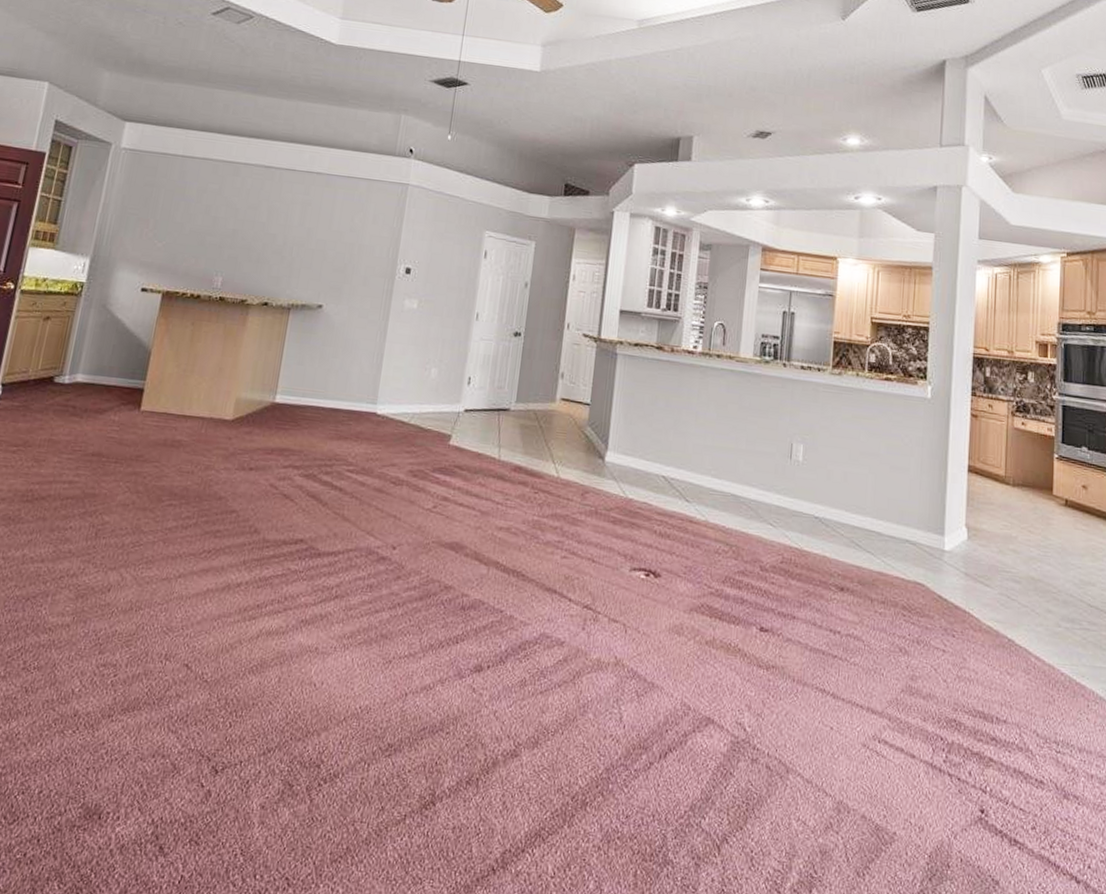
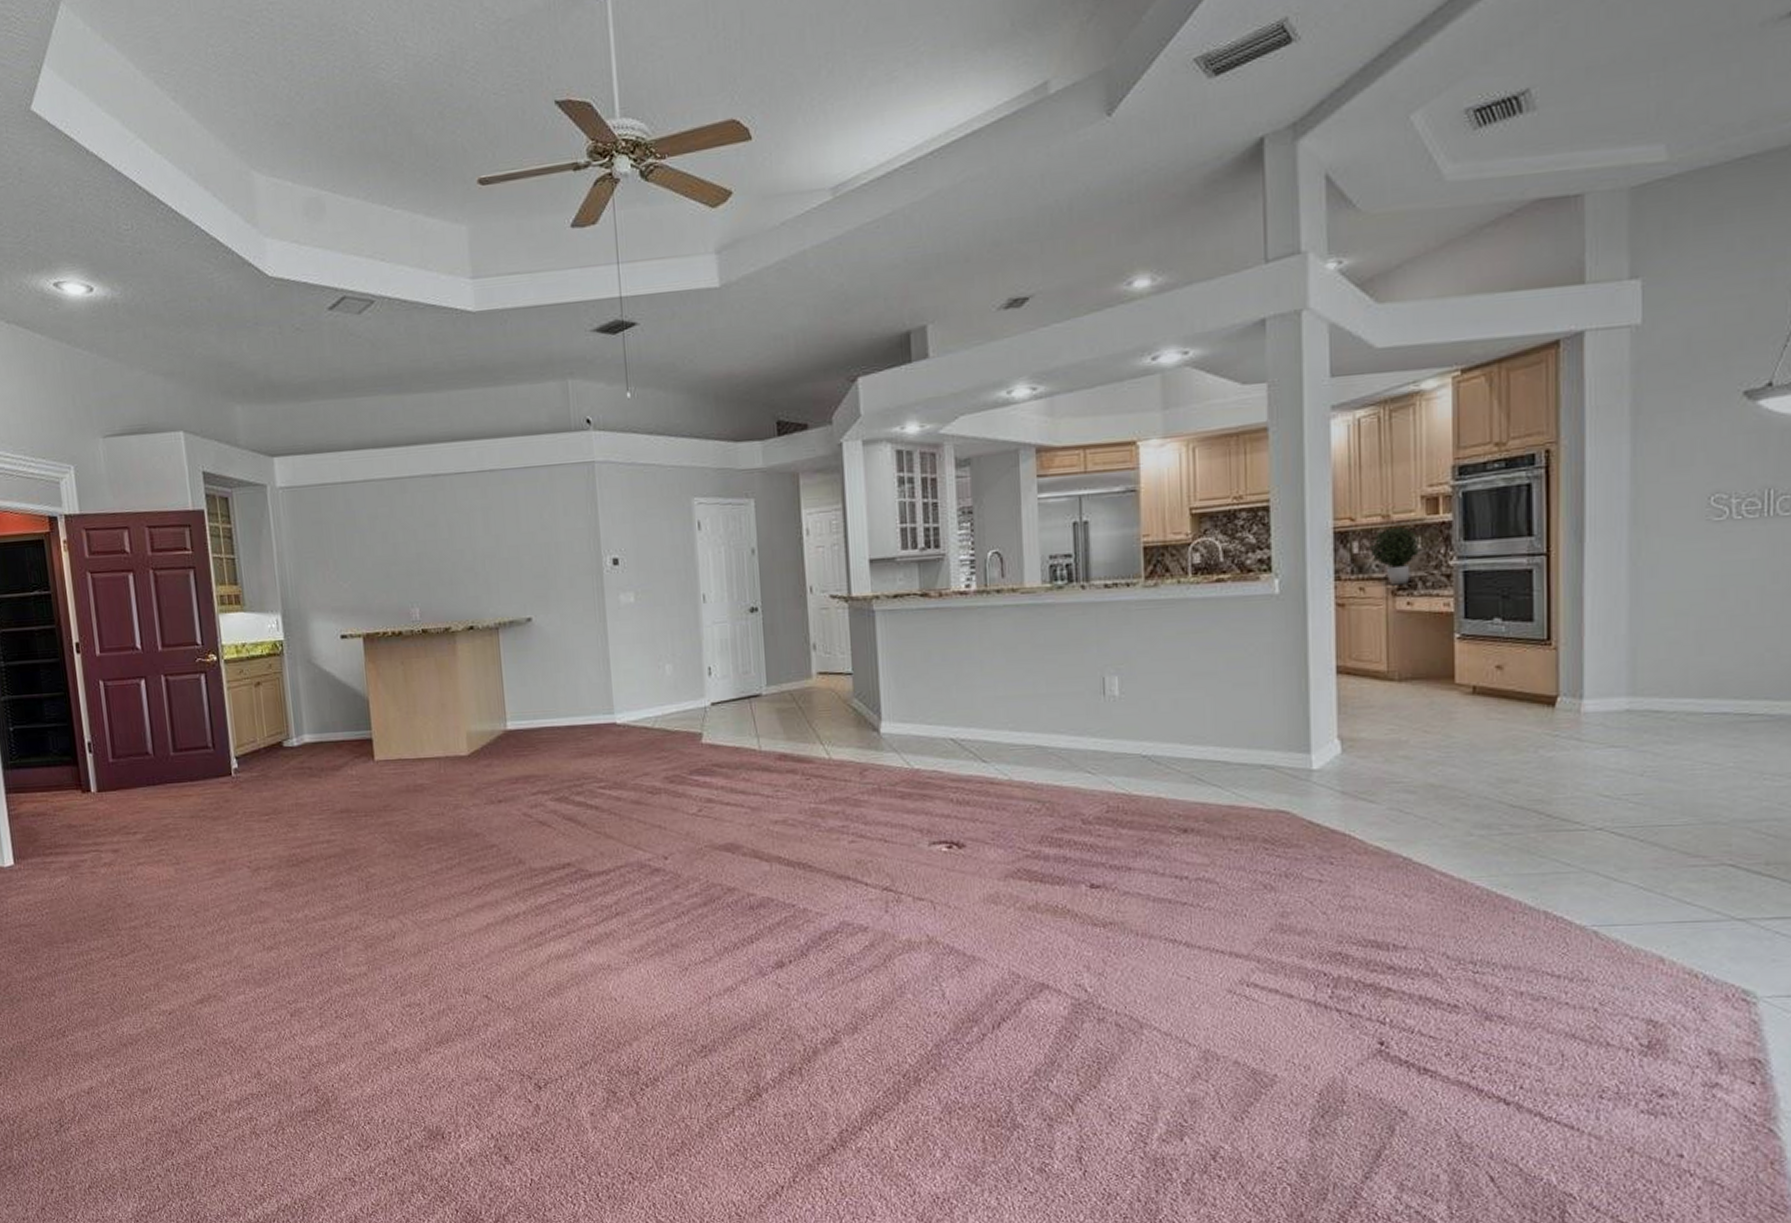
potted plant: none [998,361,1035,408] -> present [1369,527,1423,586]

